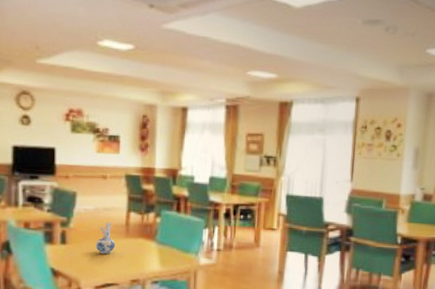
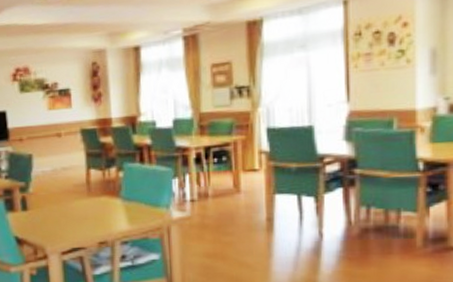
ceramic pitcher: present [95,221,115,255] -> none [57,181,78,217]

